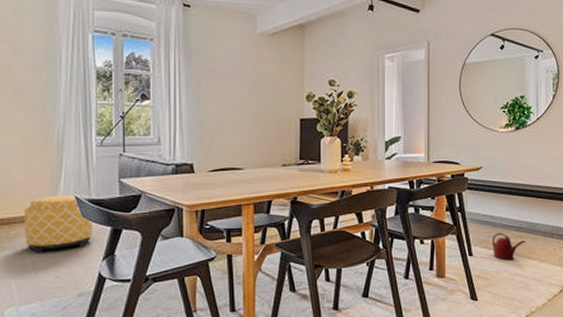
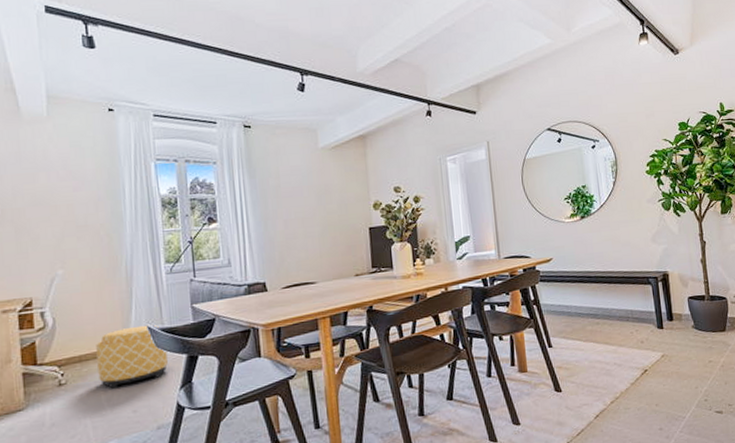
watering can: present [492,233,525,260] -> none [570,321,602,349]

